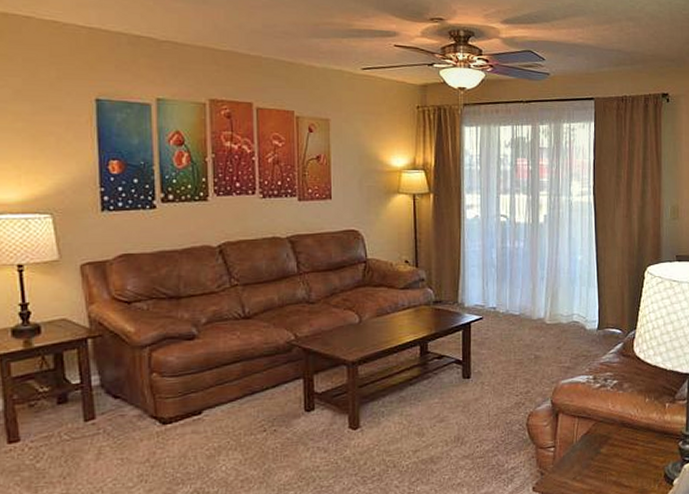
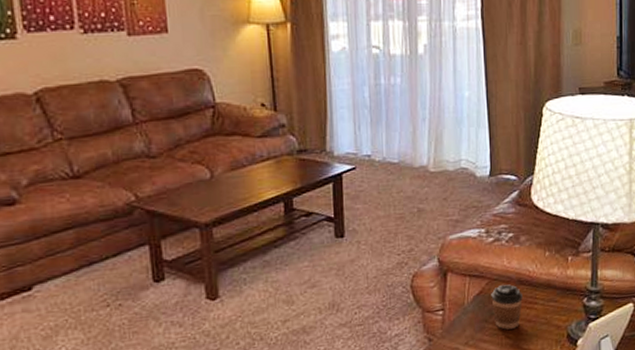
coffee cup: none [597,426,625,468] -> present [491,284,523,330]

